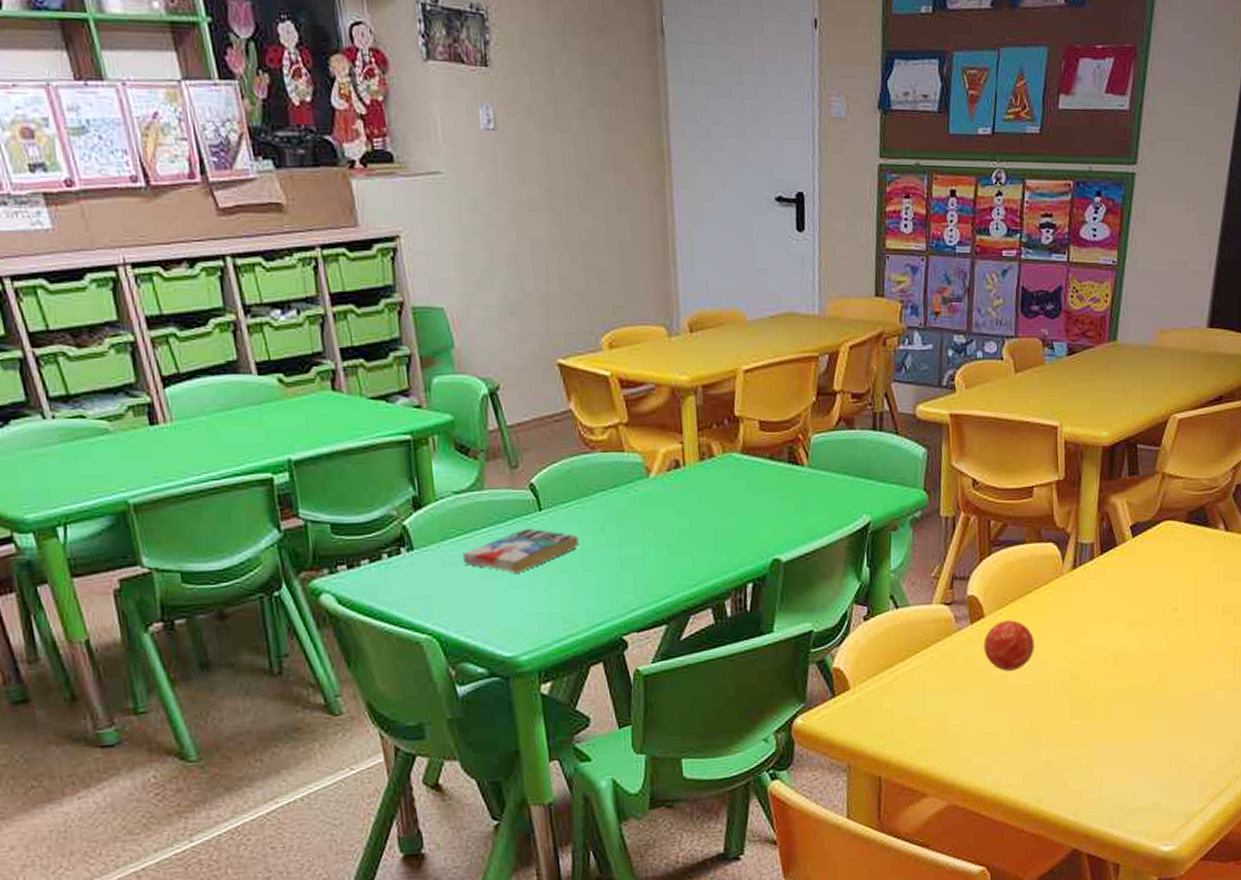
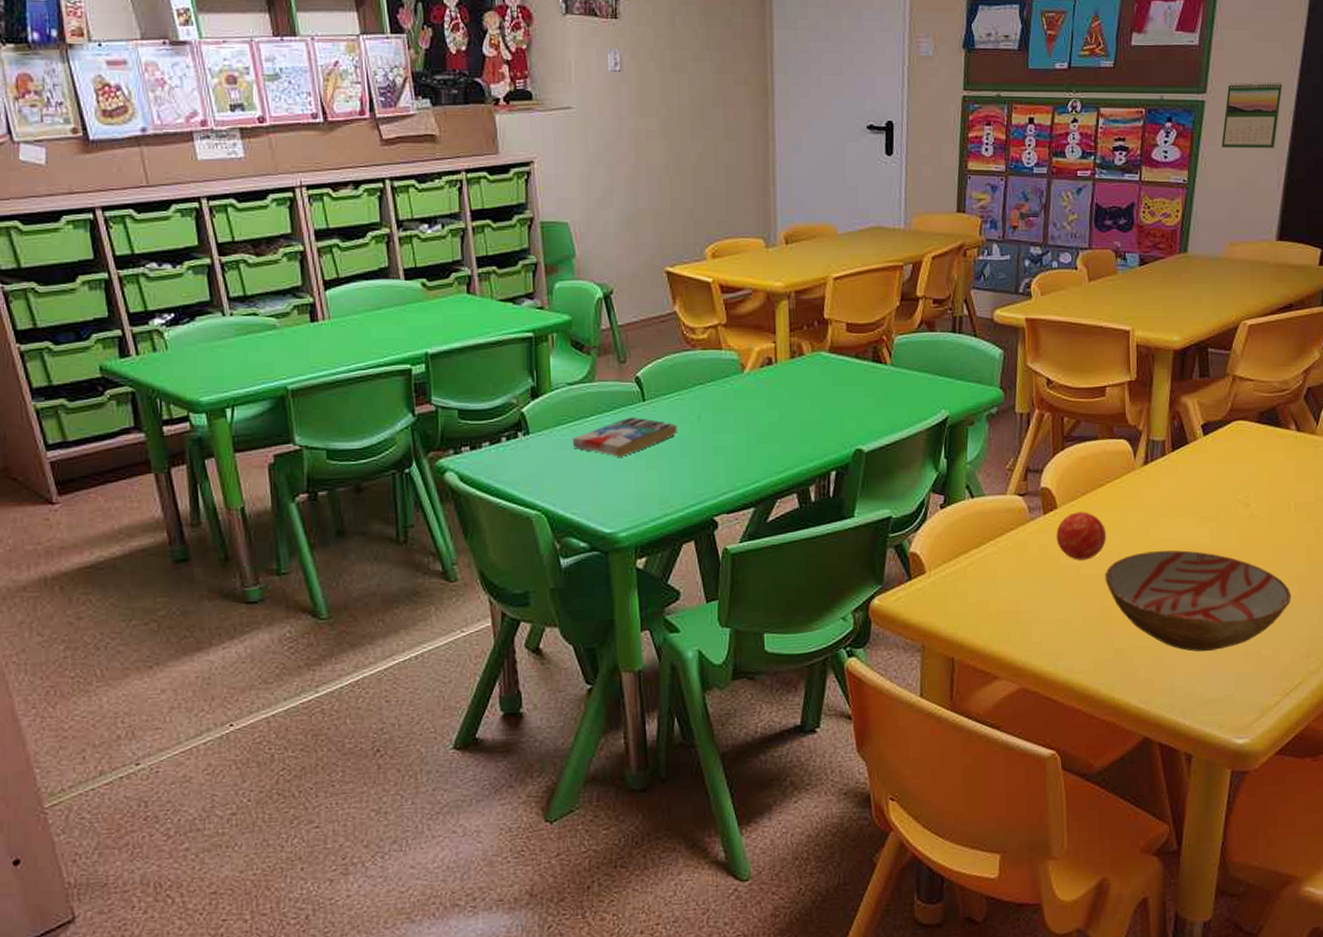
bowl: none [1033,657,1218,761] -> present [1104,550,1292,652]
calendar: none [1152,151,1216,226] -> present [1221,81,1283,148]

